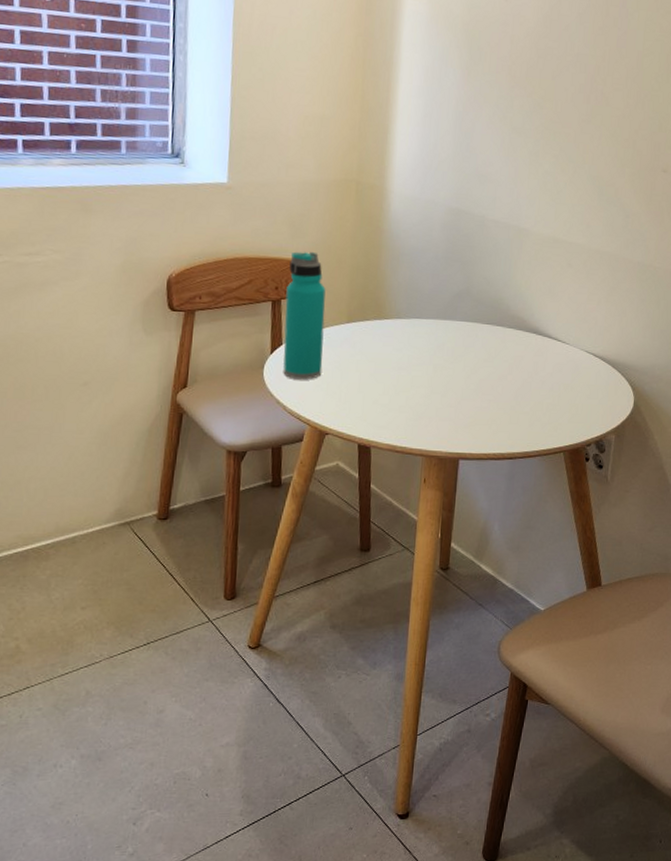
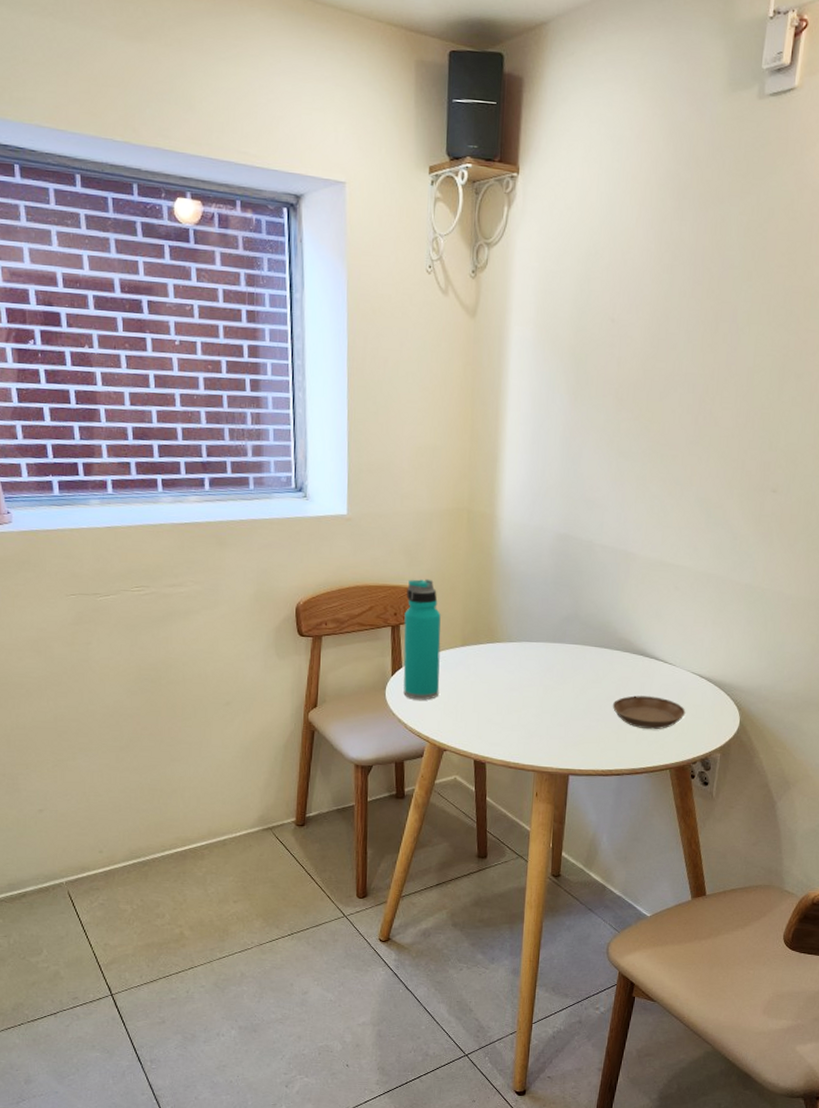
saucer: none [504,375,580,411] -> present [612,695,686,730]

